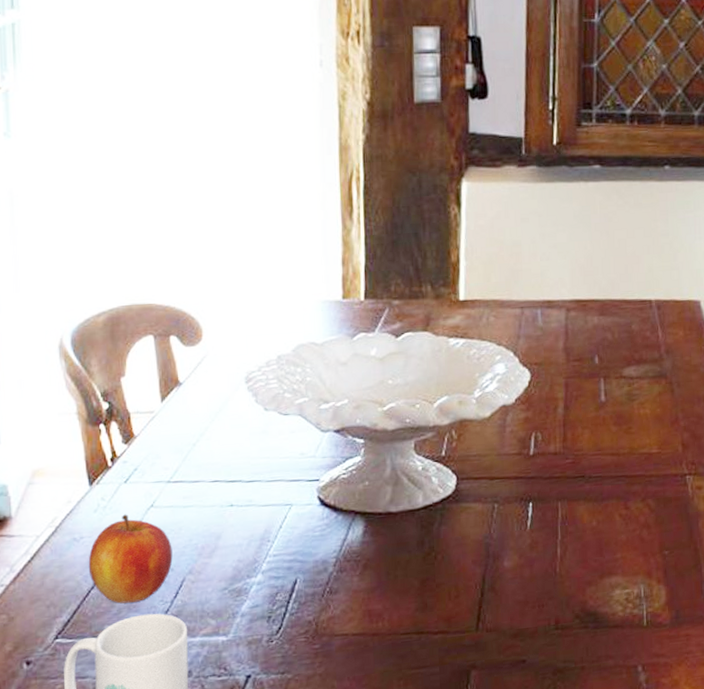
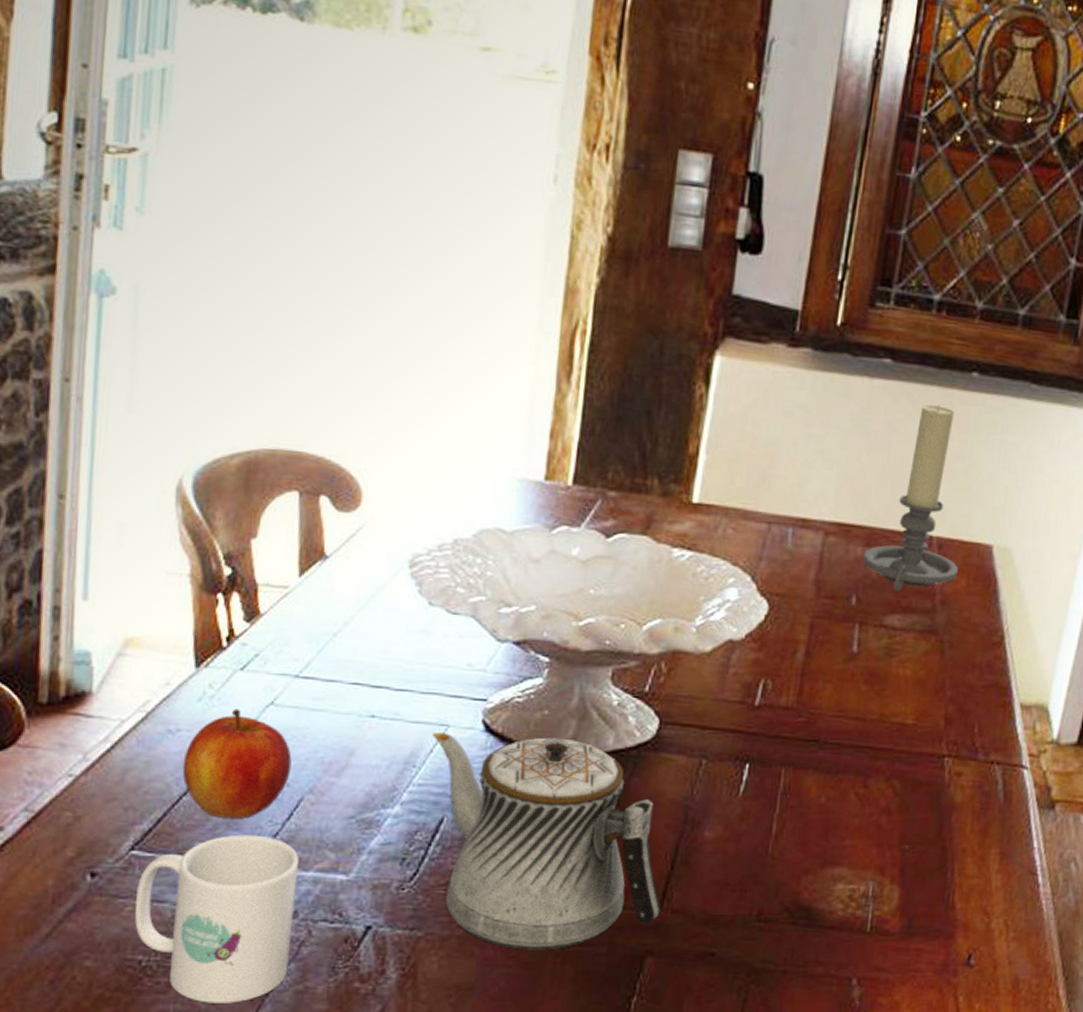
teapot: none [280,502,478,679] -> present [433,732,661,951]
candle holder: none [599,195,676,348] -> present [862,404,959,591]

